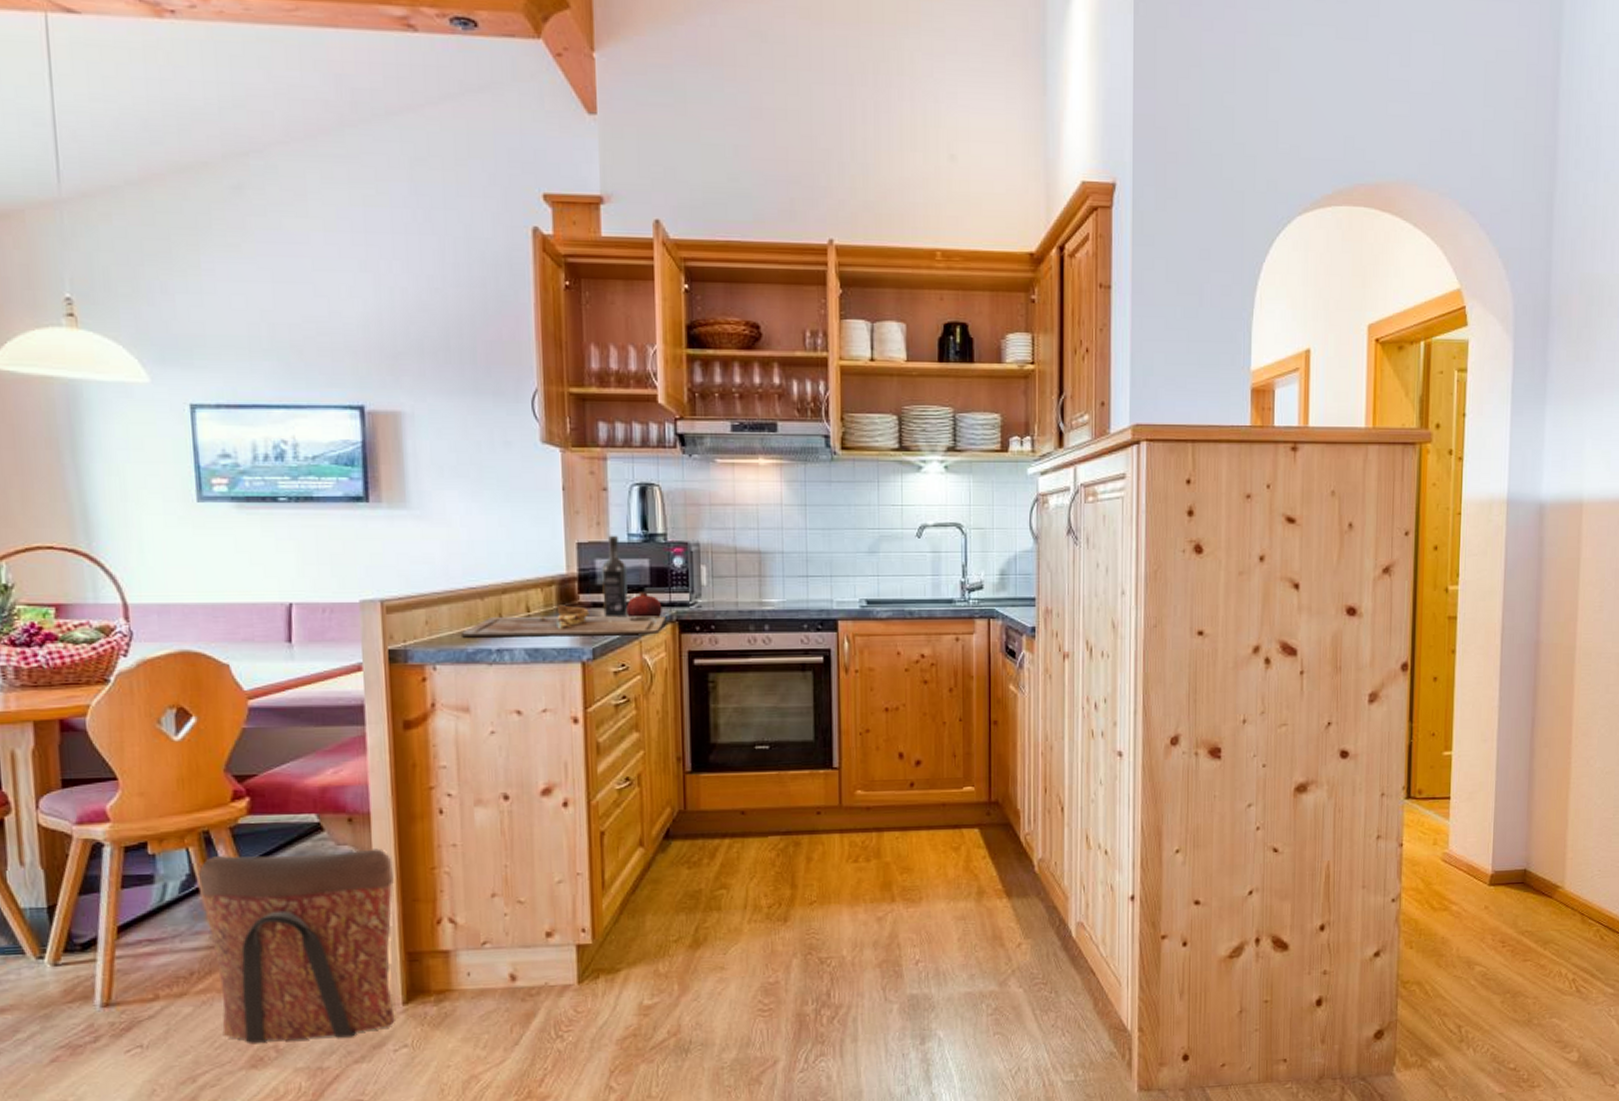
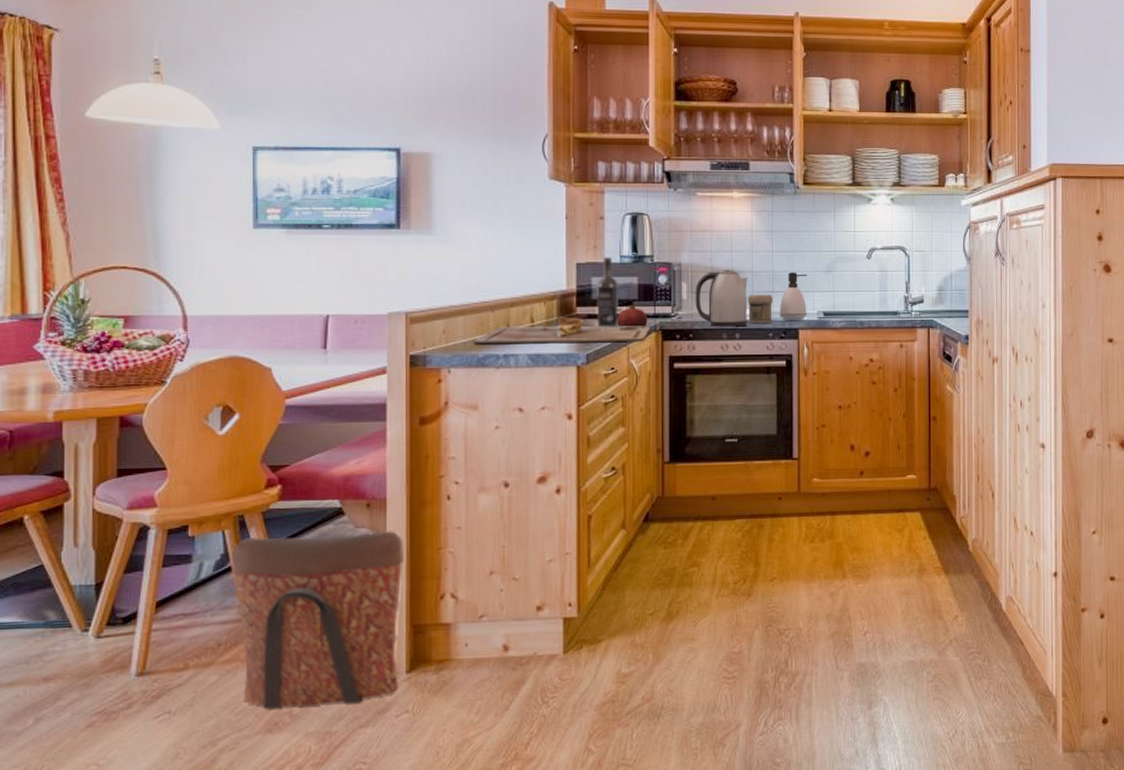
kettle: none [716,549,778,618] -> present [695,269,748,327]
jar: none [777,579,807,614] -> present [747,294,773,324]
soap dispenser: none [814,553,848,612] -> present [779,272,808,323]

